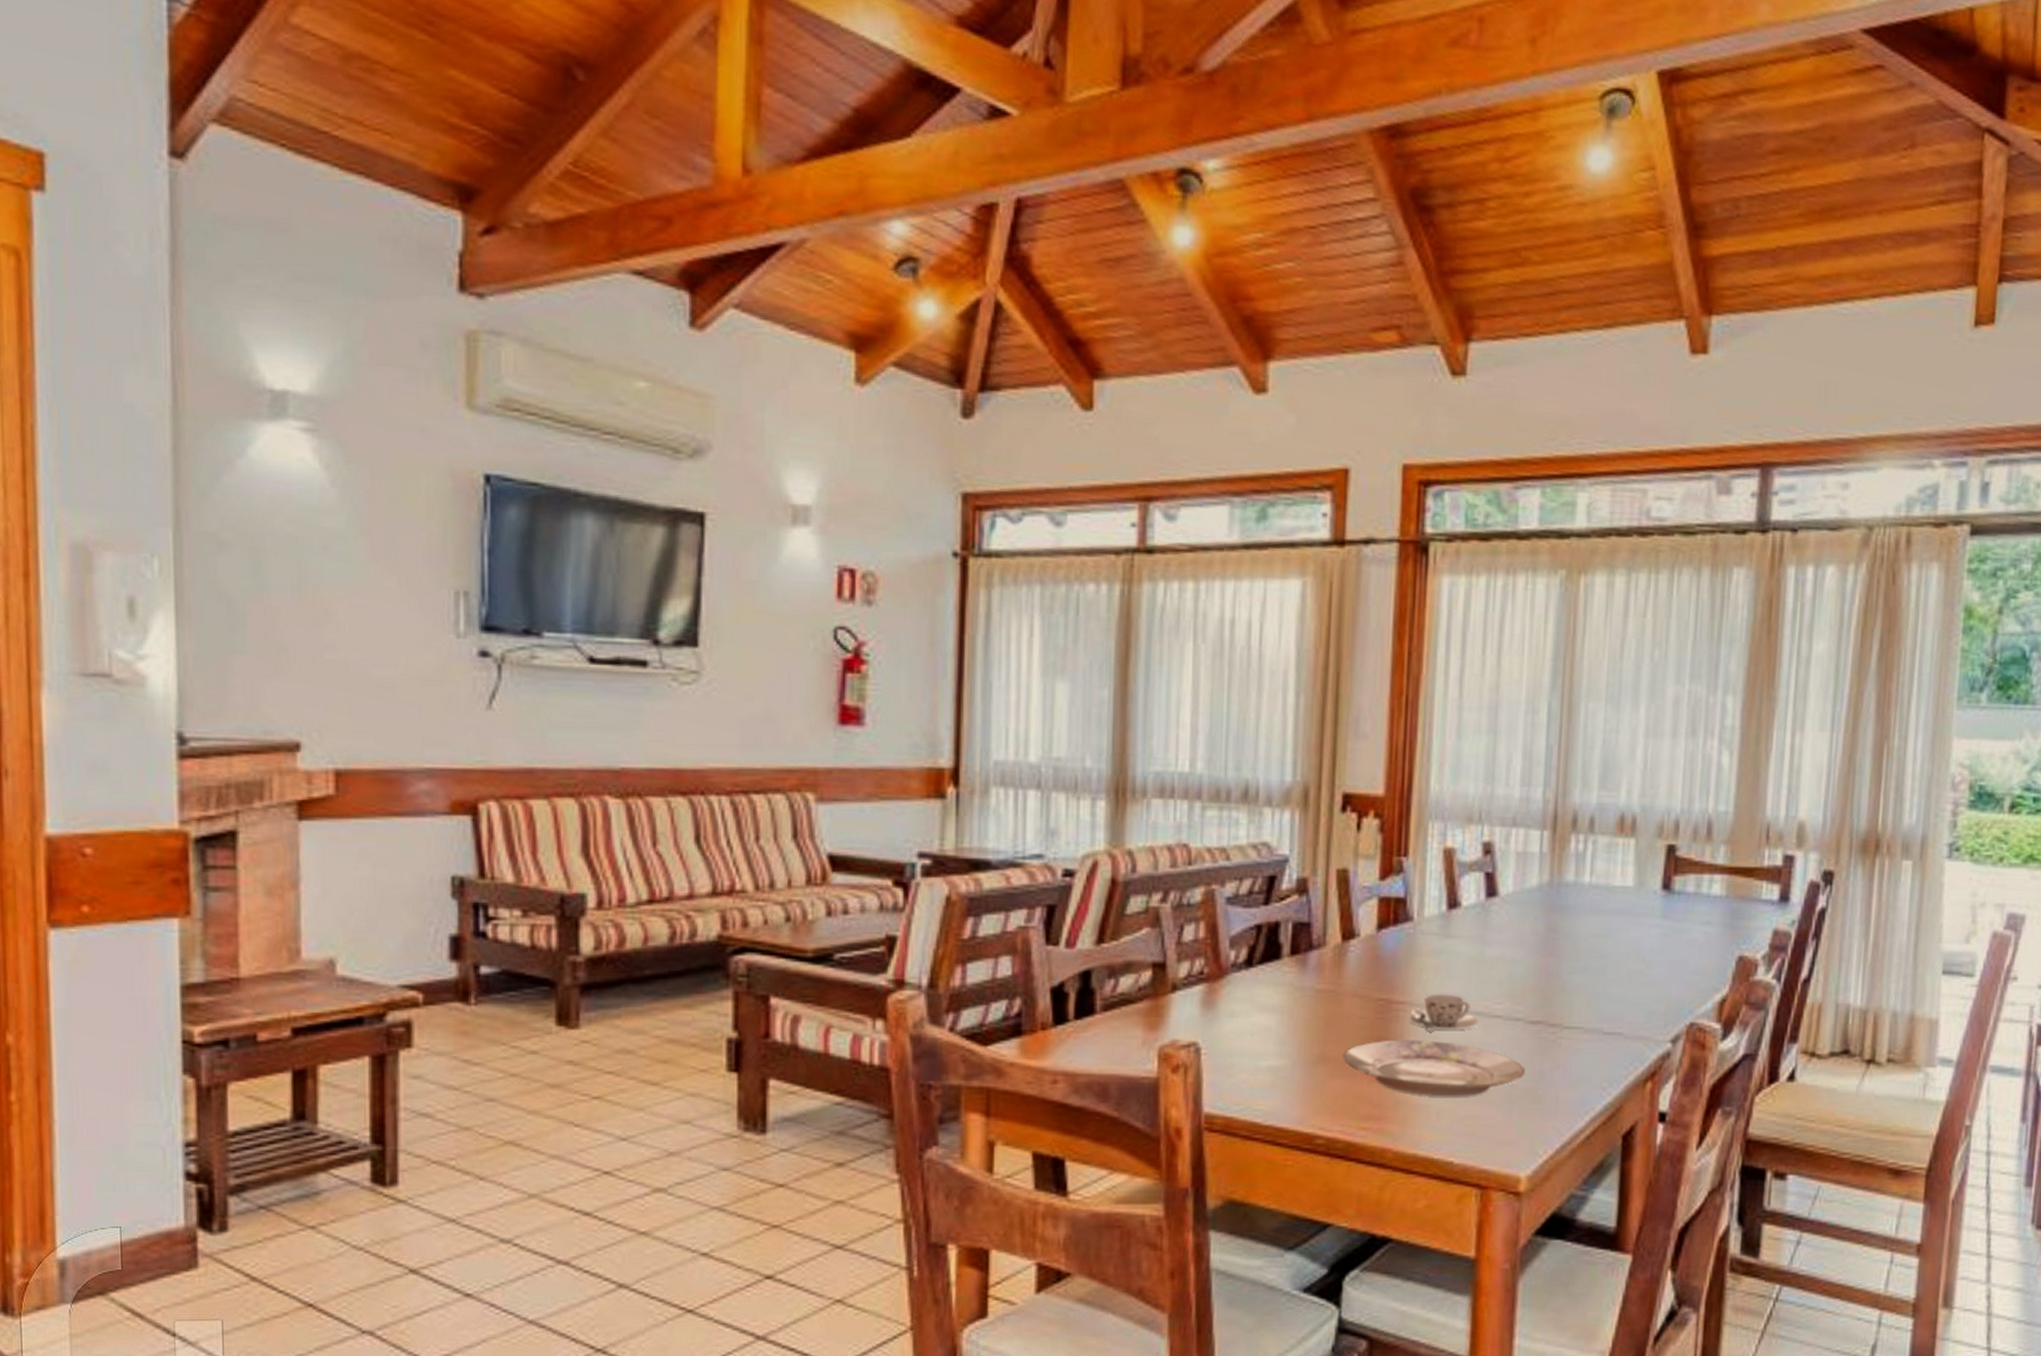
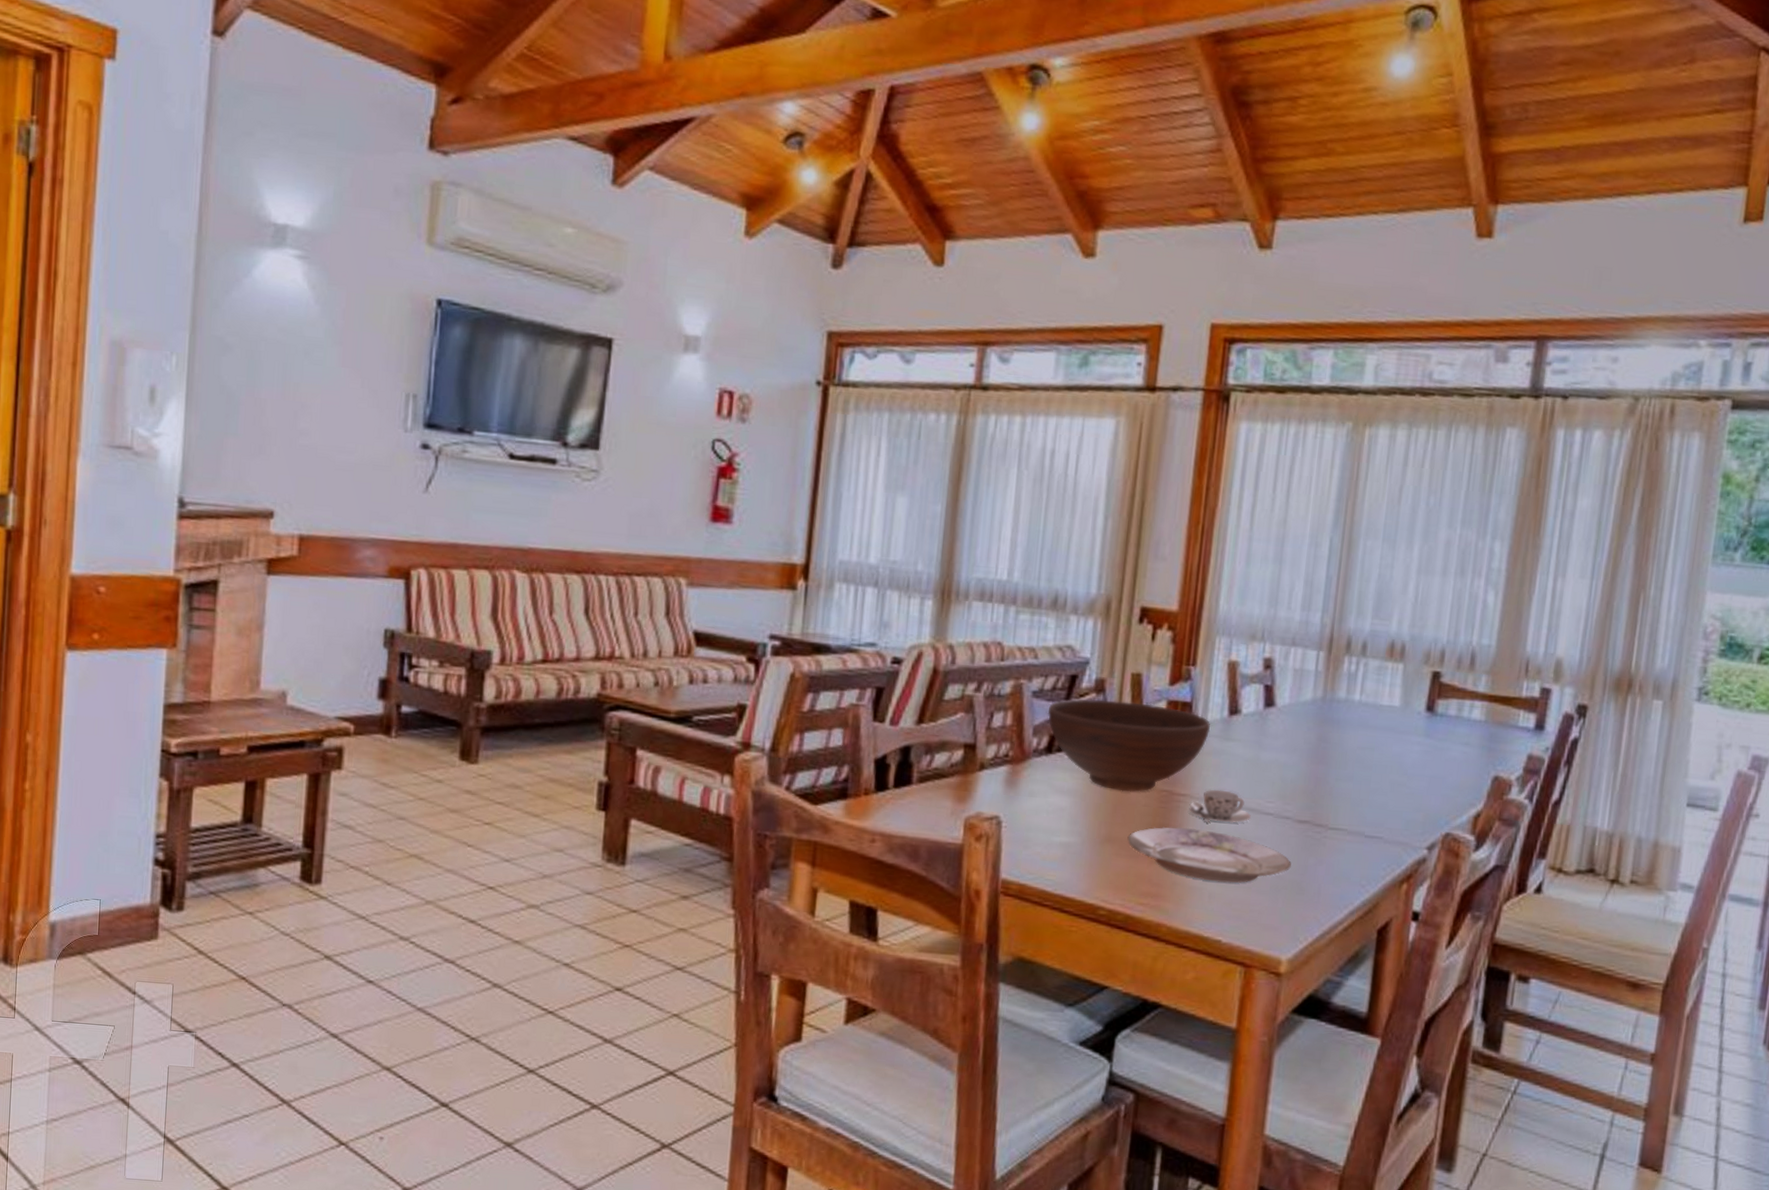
bowl: none [1245,901,1427,1004] -> present [1047,699,1210,792]

